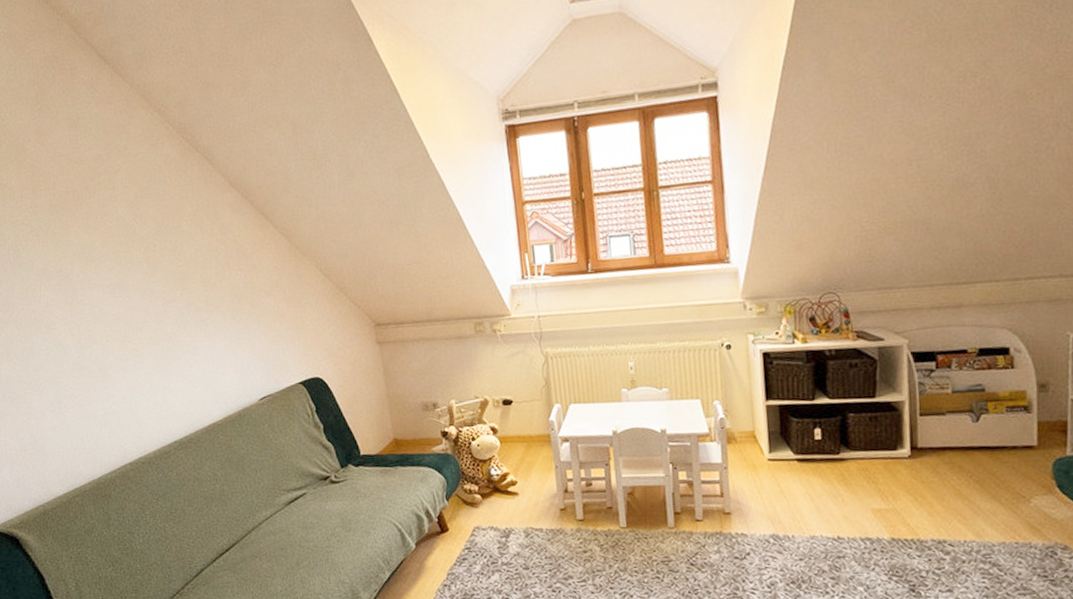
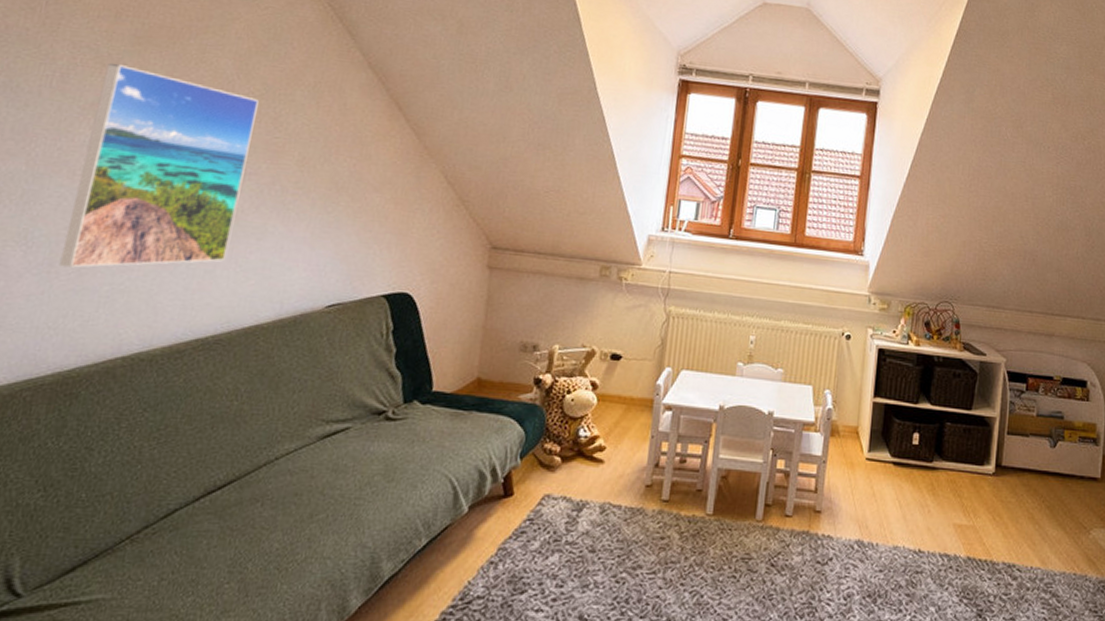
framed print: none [41,232,175,402] -> present [58,62,259,268]

